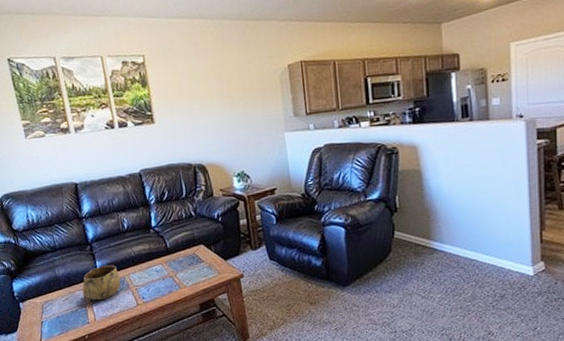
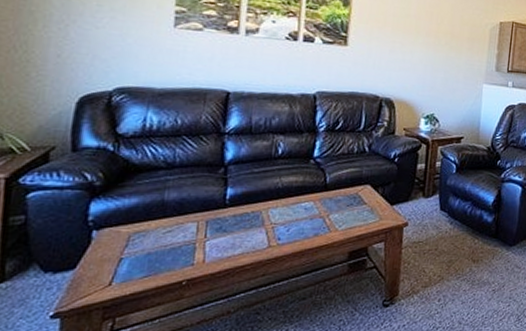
decorative bowl: present [82,265,121,301] -> none [197,194,256,237]

